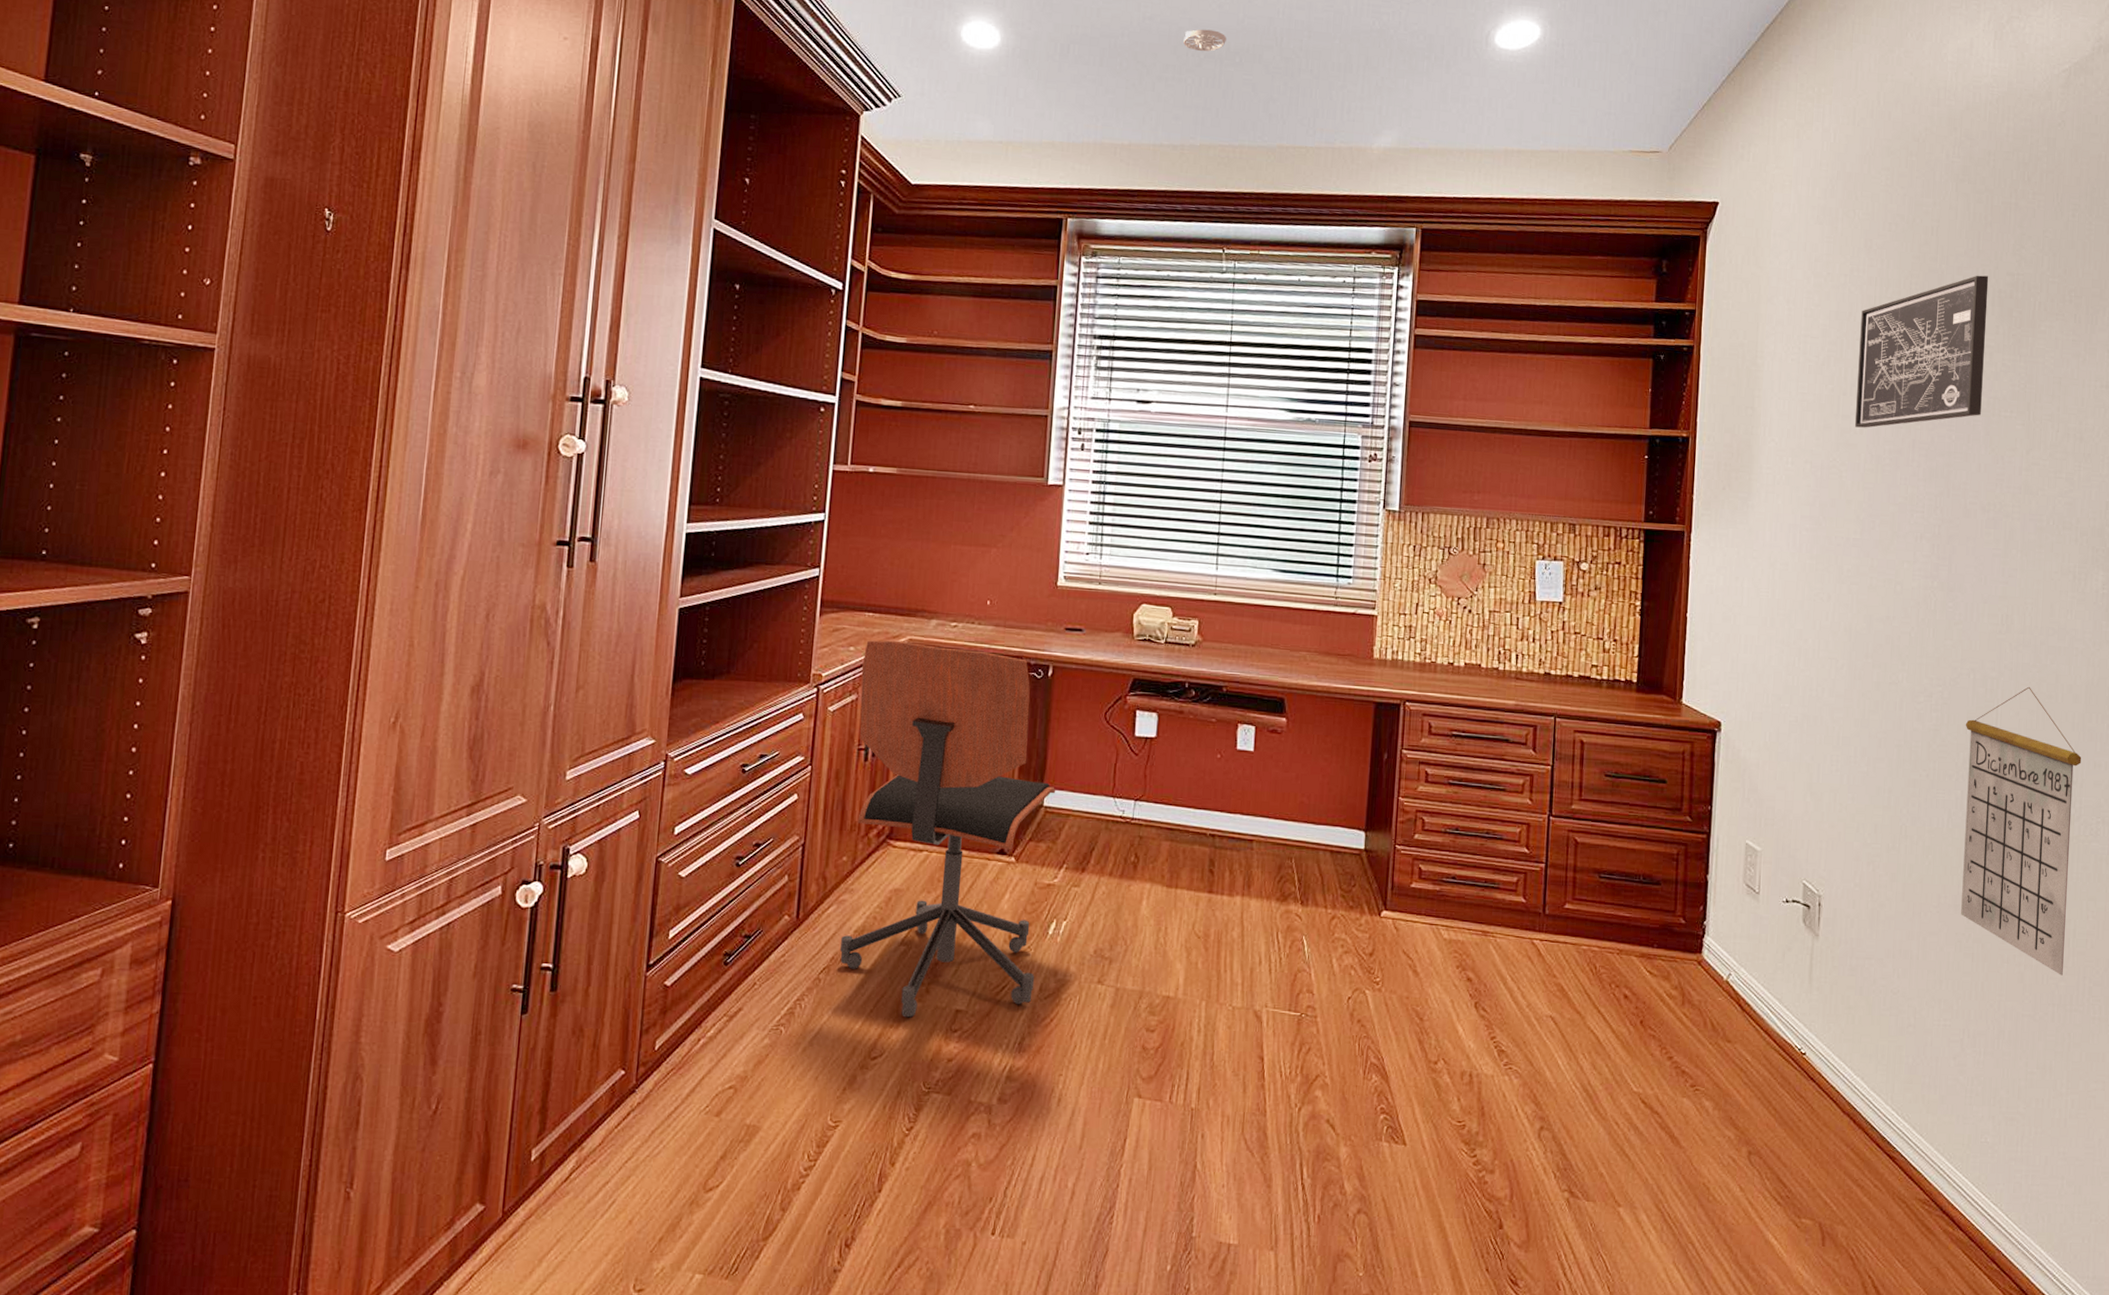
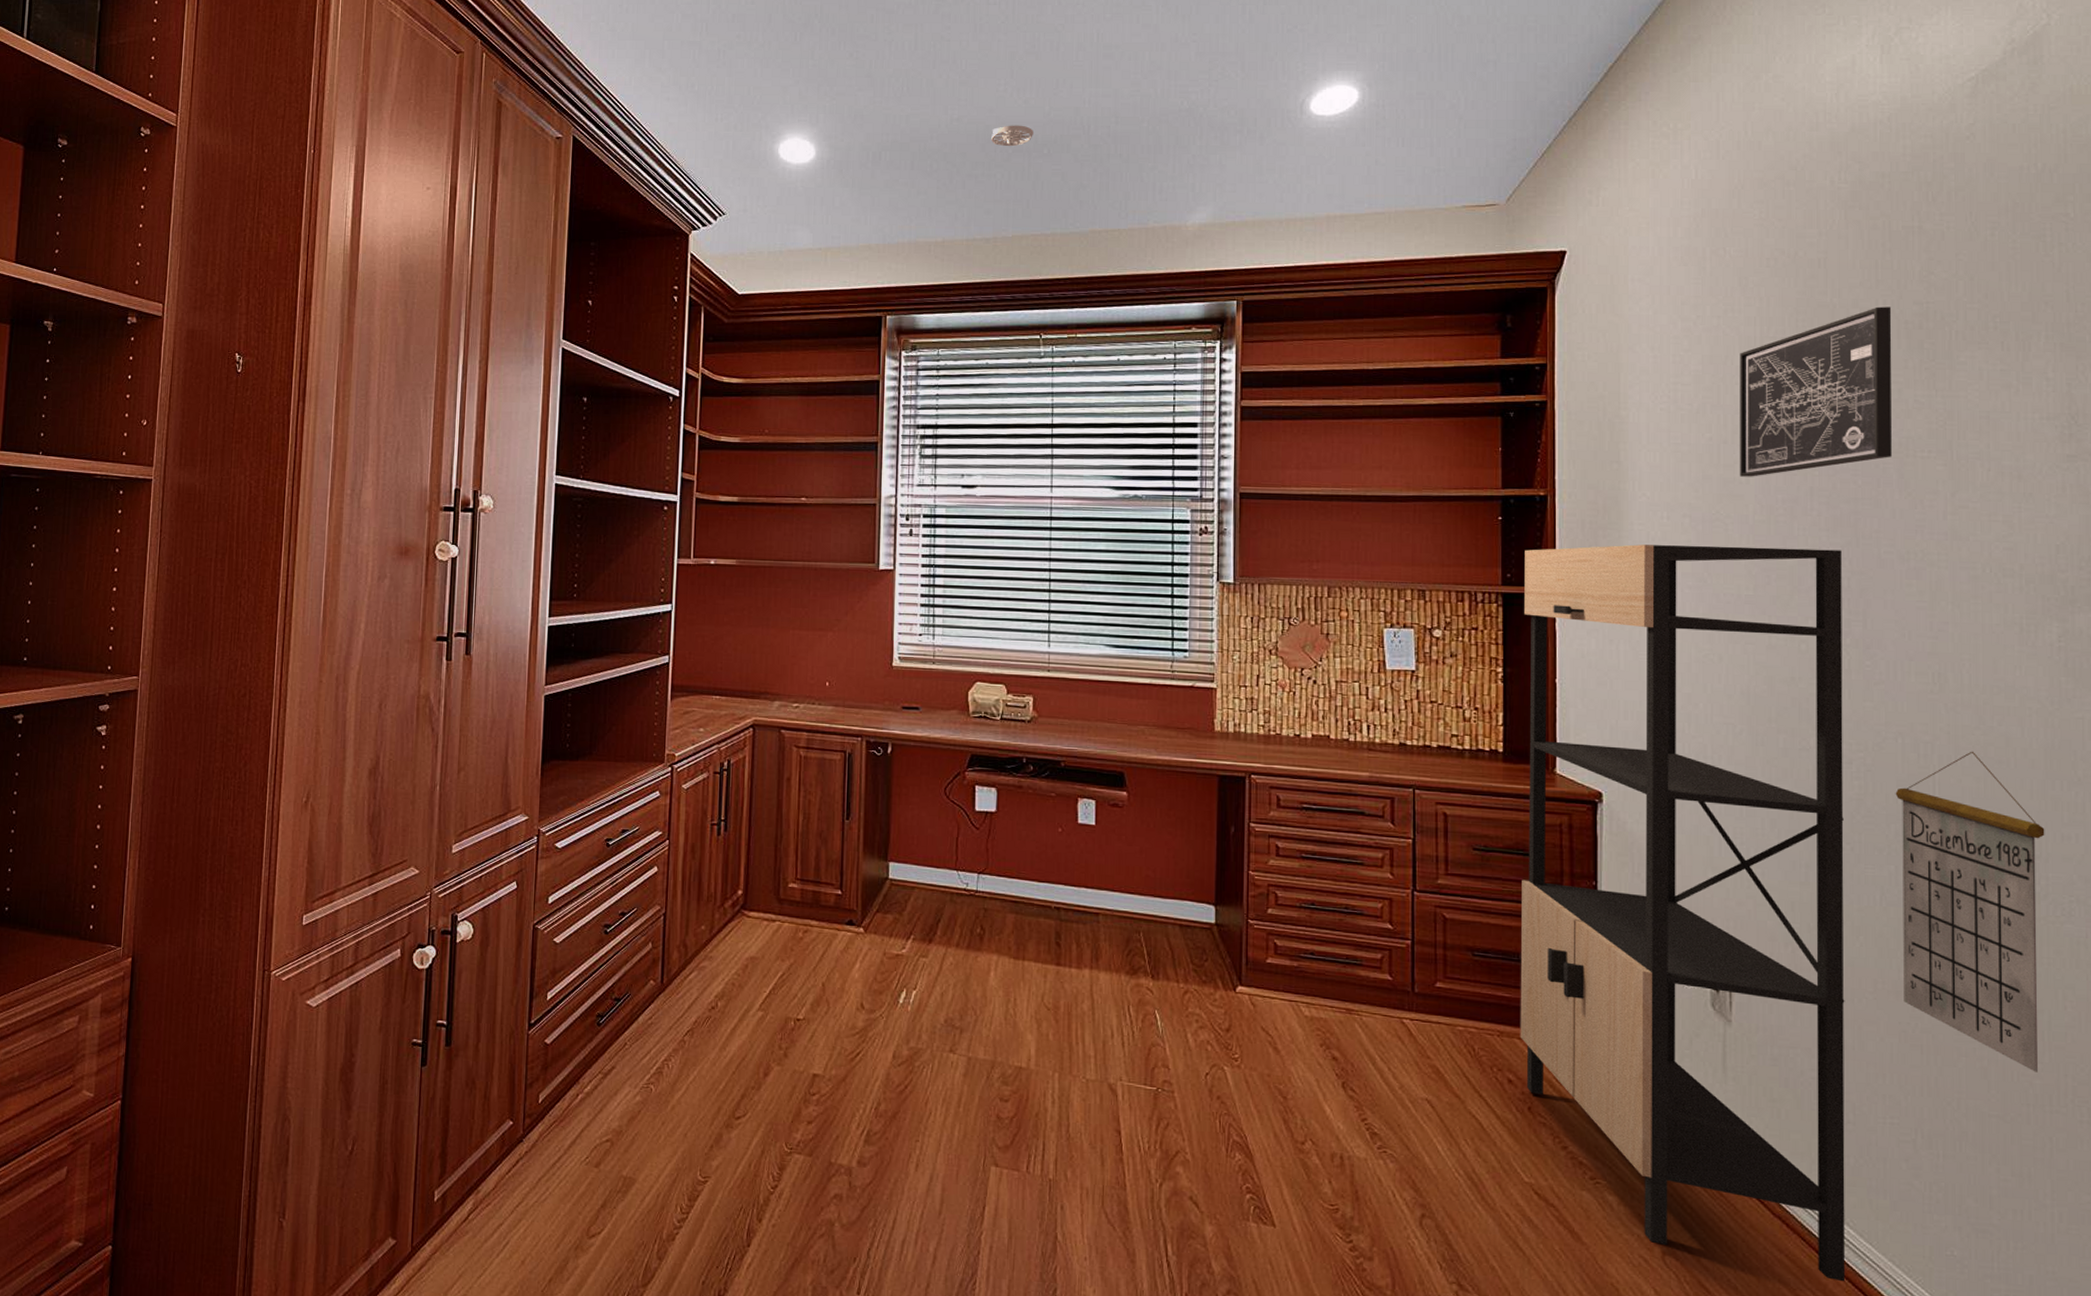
office chair: present [840,640,1056,1018] -> none [702,721,900,1081]
shelving unit: none [1637,487,1935,1171] -> present [1520,544,1846,1282]

